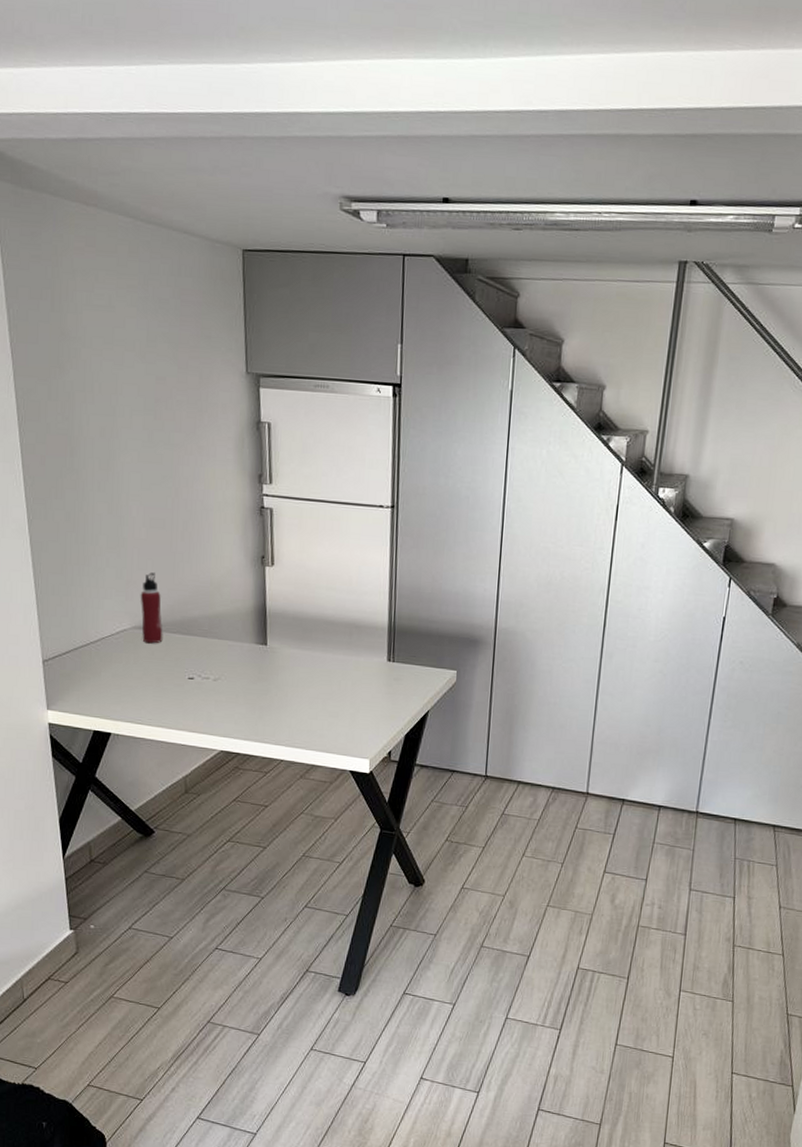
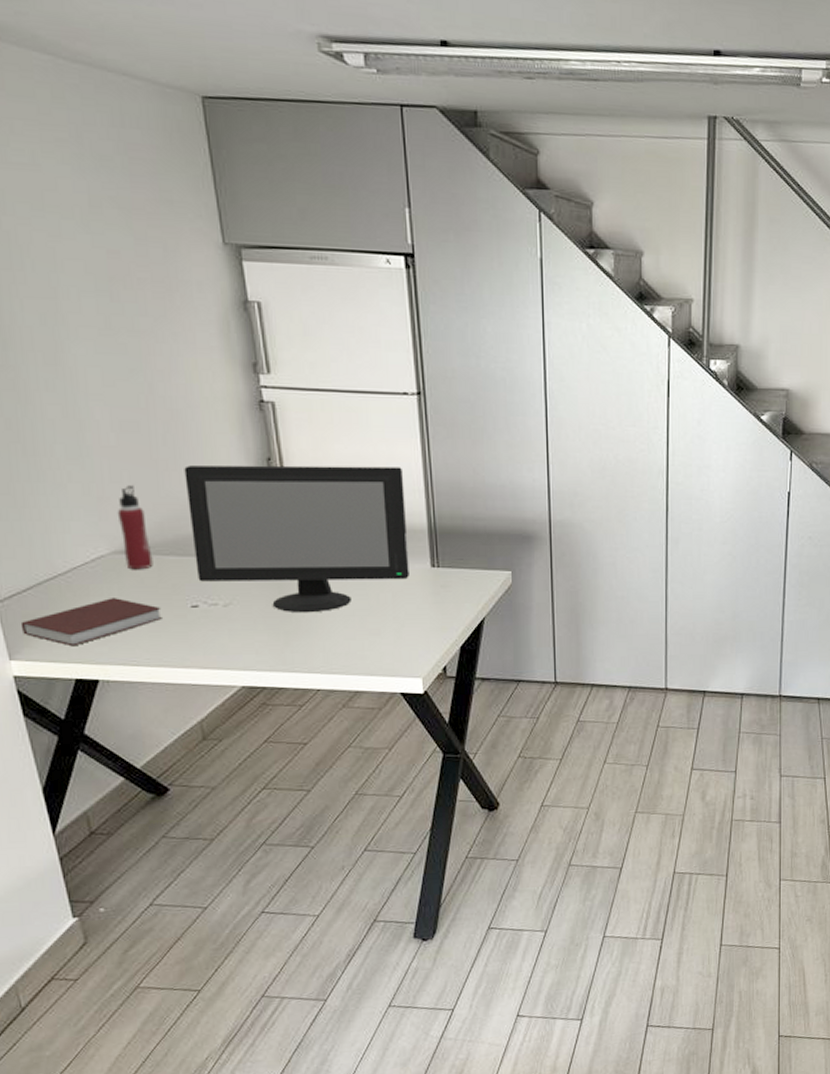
notebook: none [58,665,165,703] -> present [20,598,162,647]
computer monitor: none [195,559,373,693] -> present [184,465,409,613]

